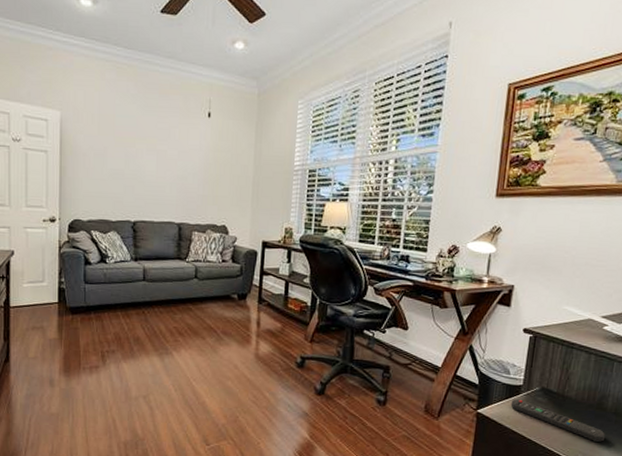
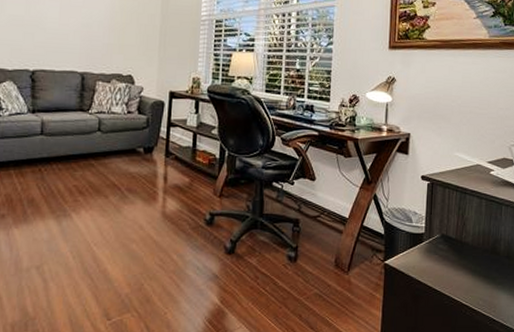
remote control: present [510,399,606,442] -> none [415,247,502,287]

